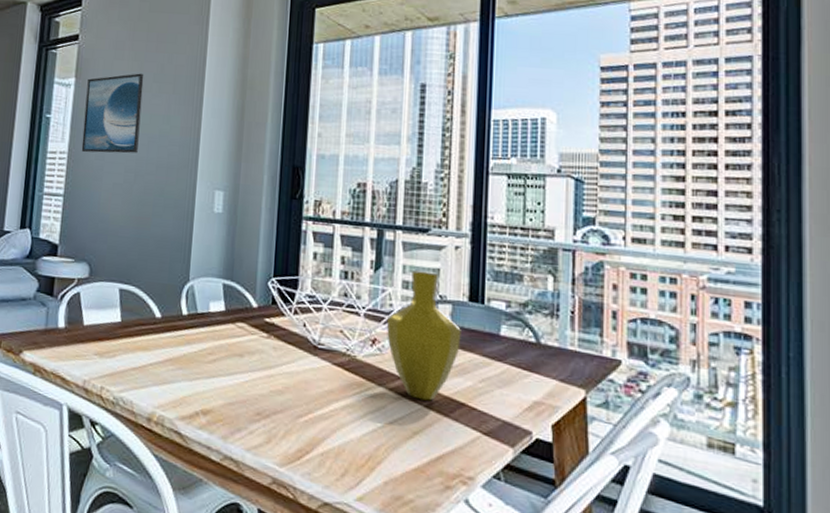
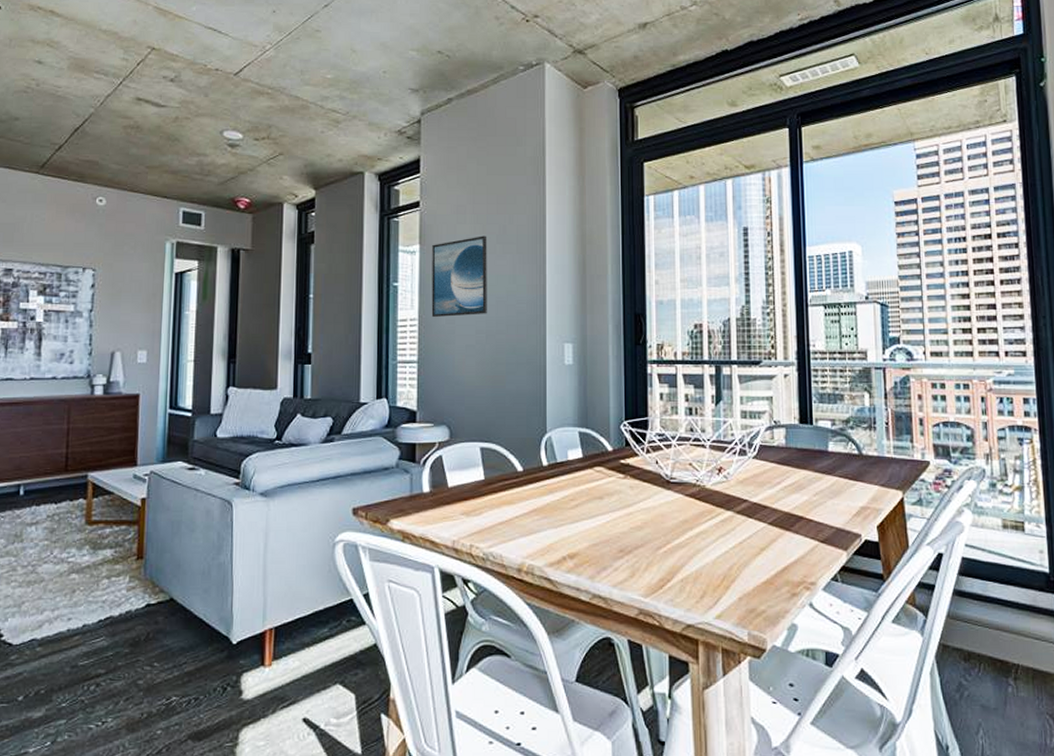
vase: present [386,270,461,401] -> none [729,400,795,518]

